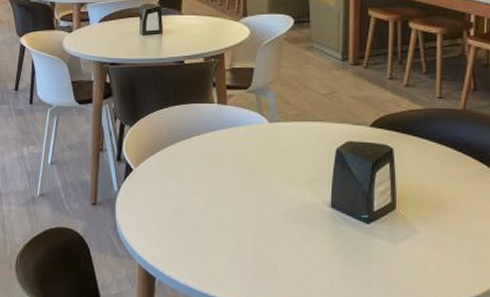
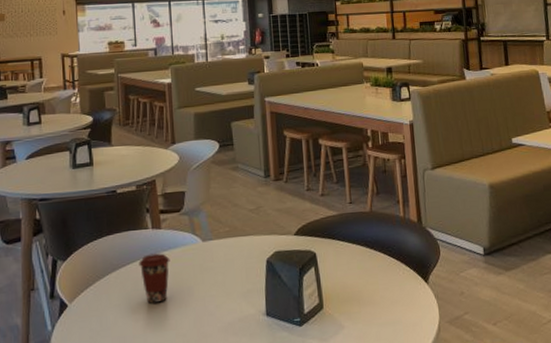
coffee cup: none [202,129,234,179] -> present [139,253,170,303]

